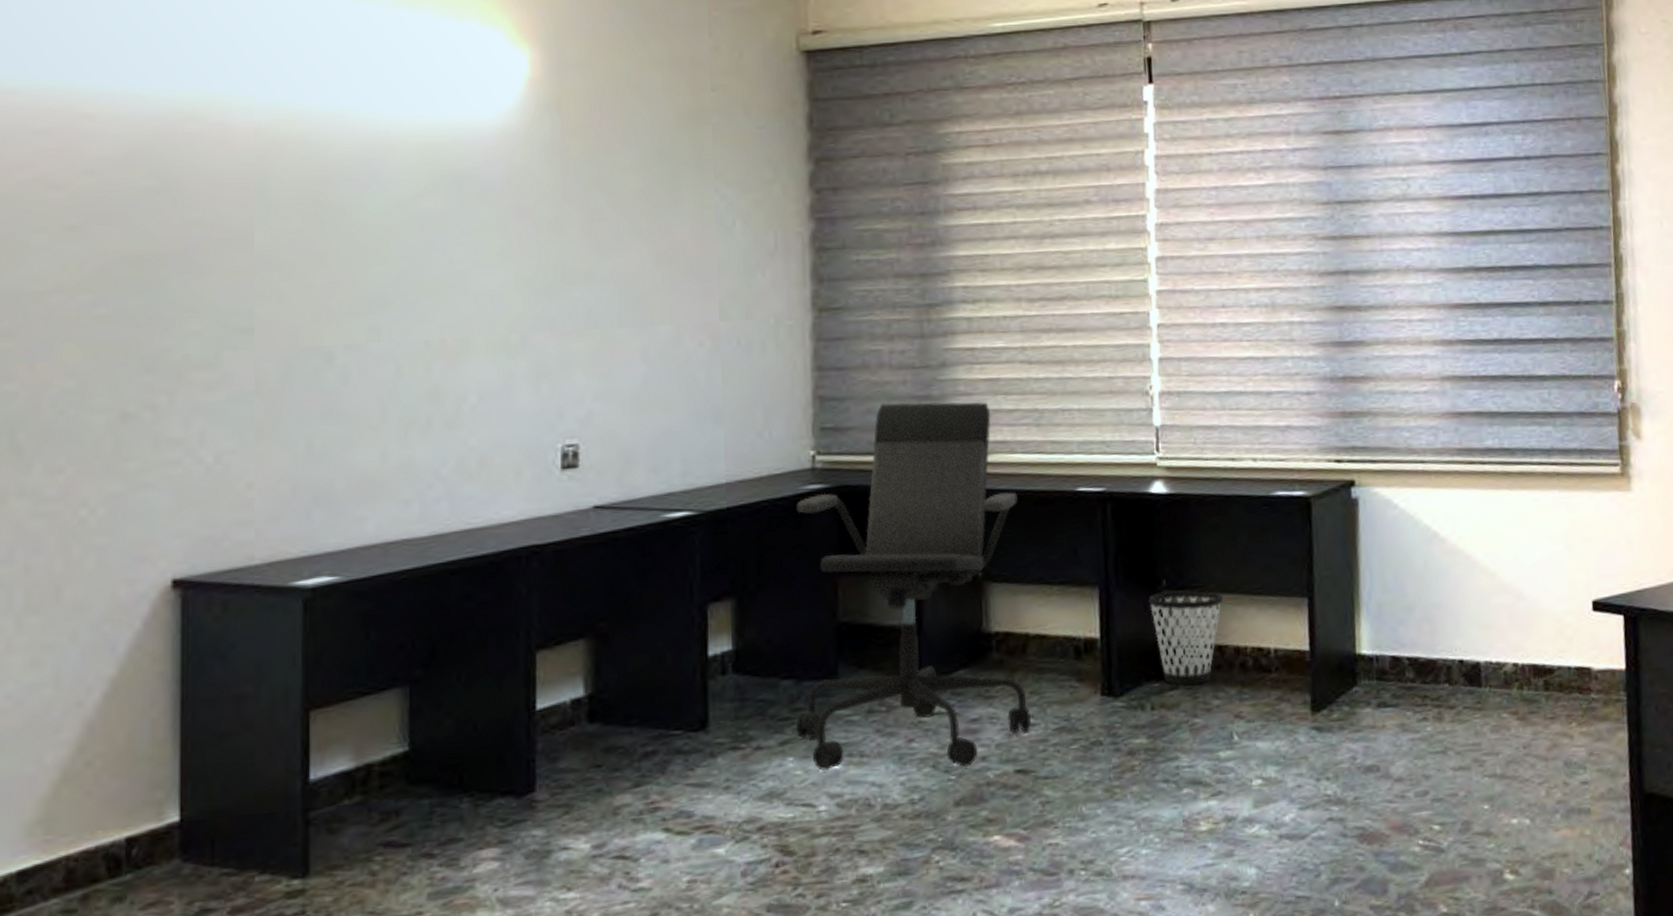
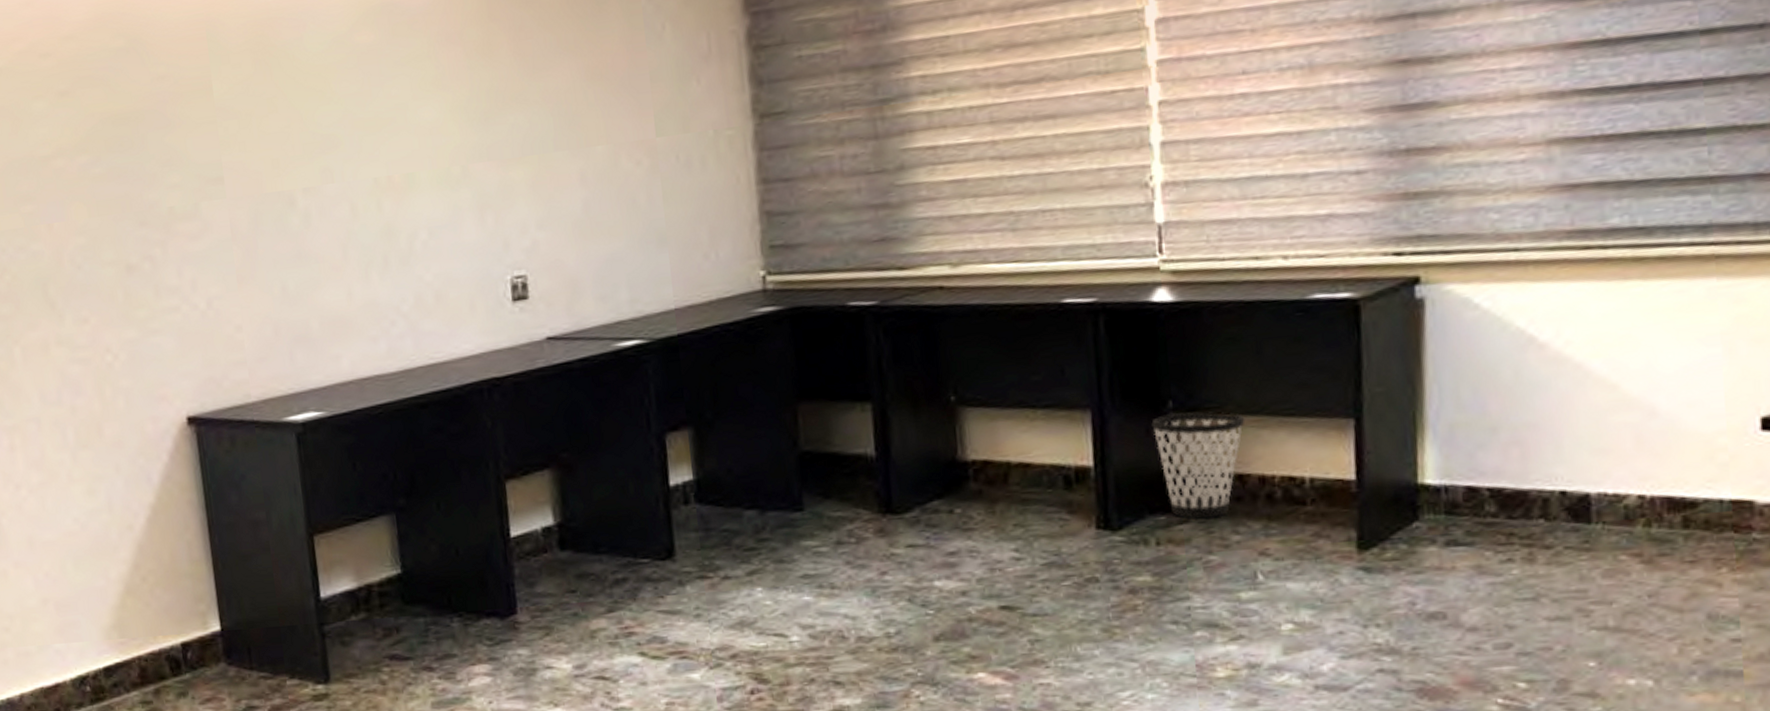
office chair: present [795,401,1032,771] -> none [749,206,1017,602]

